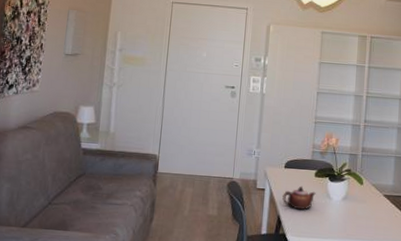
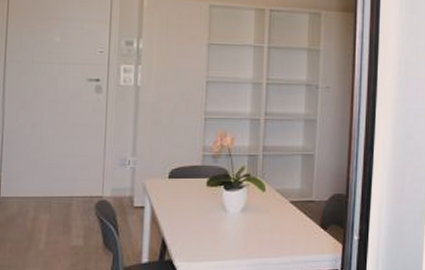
teapot: present [282,186,316,210] -> none [167,199,209,229]

